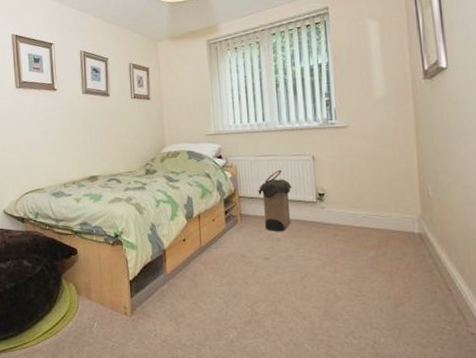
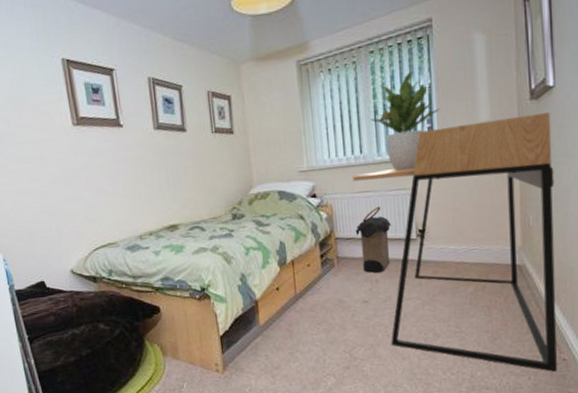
desk: none [256,91,465,347] -> present [352,112,557,373]
potted plant: none [272,51,338,139] -> present [370,71,440,172]

